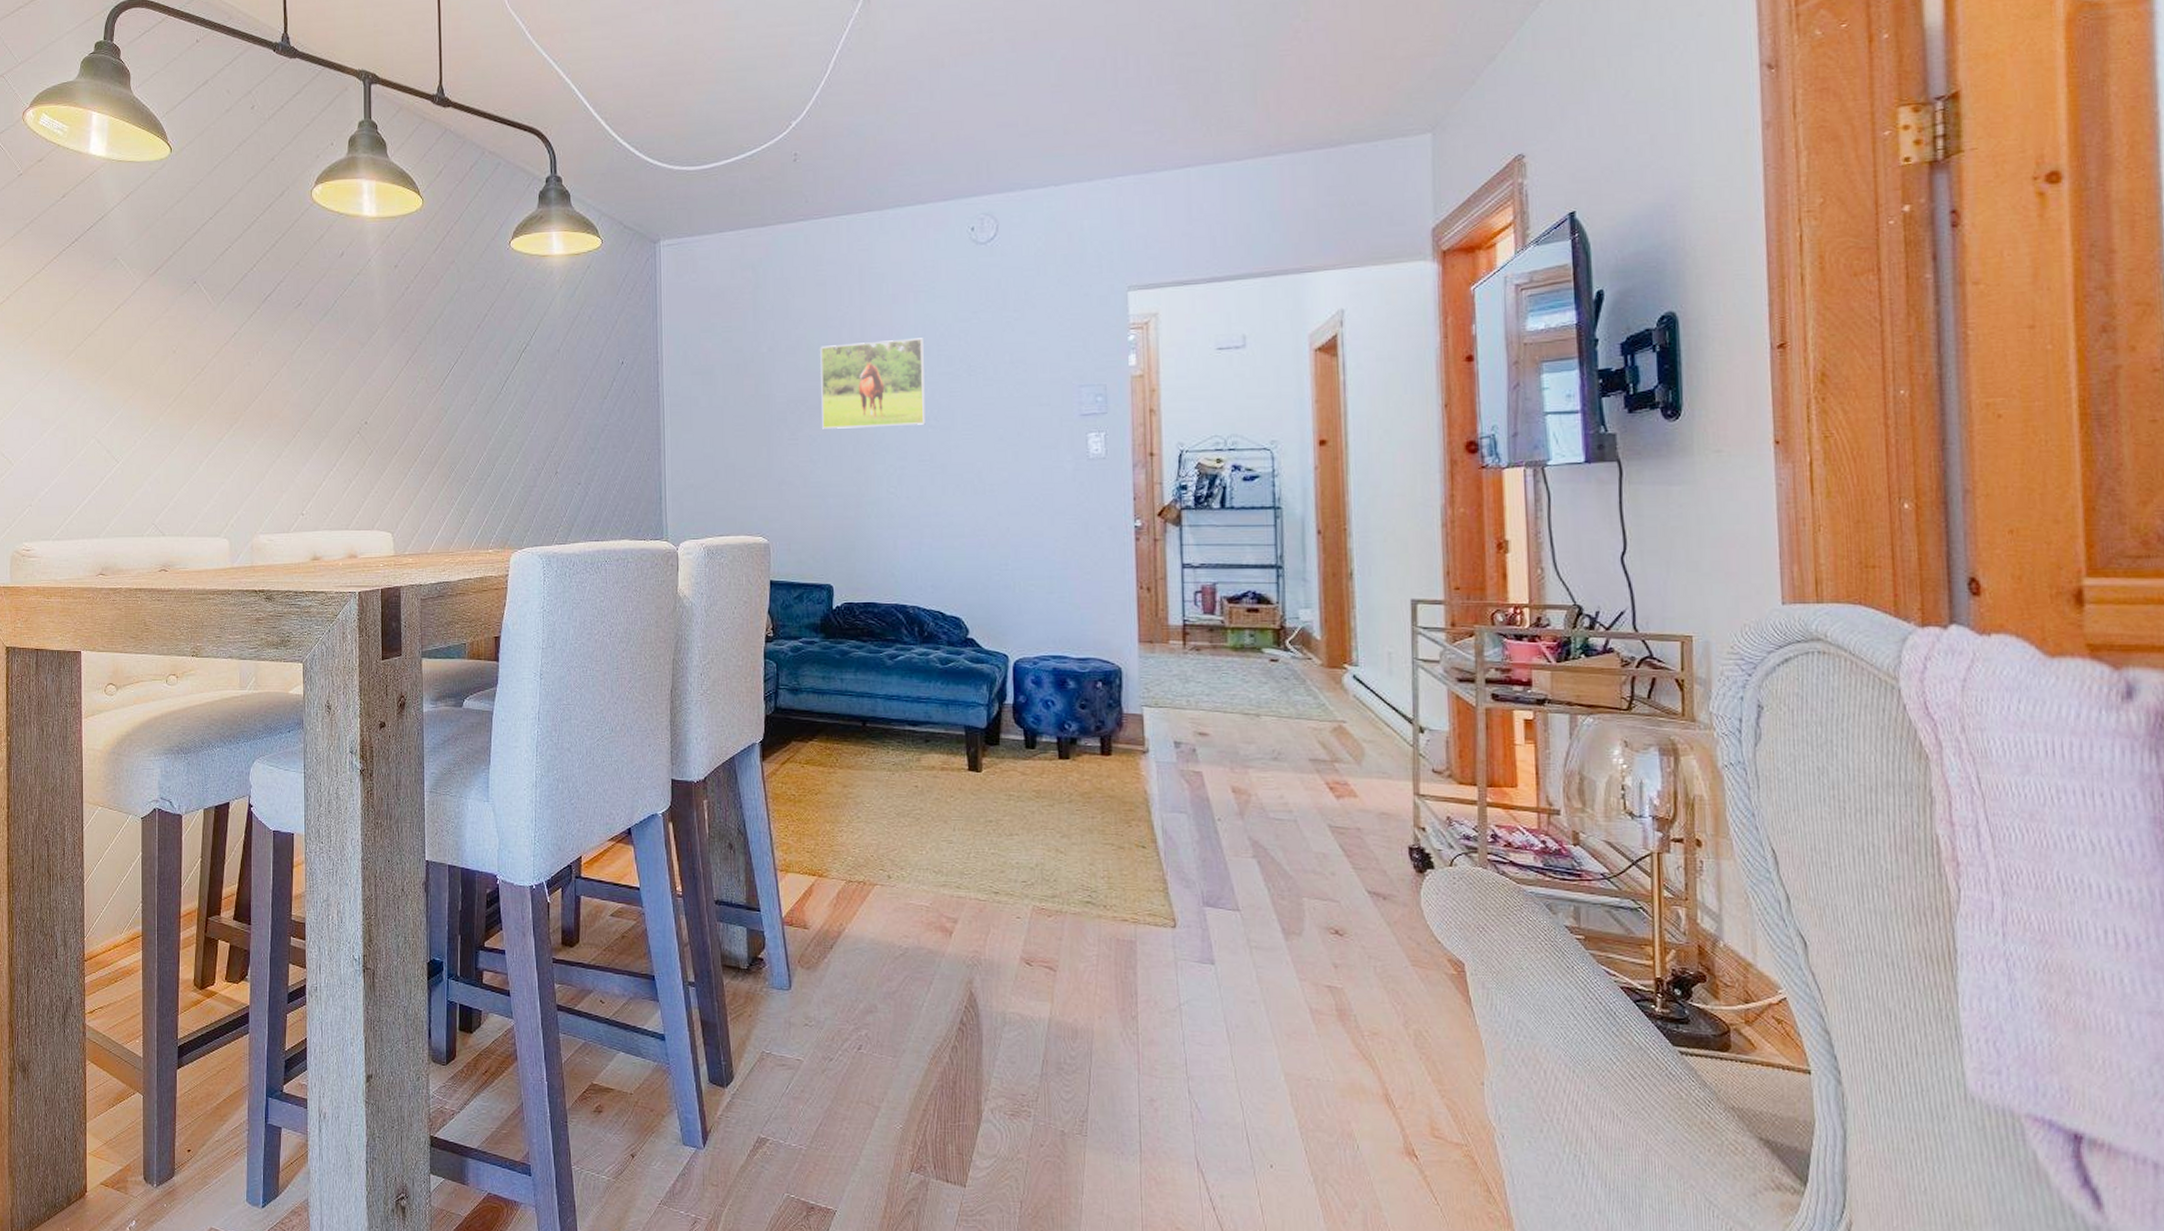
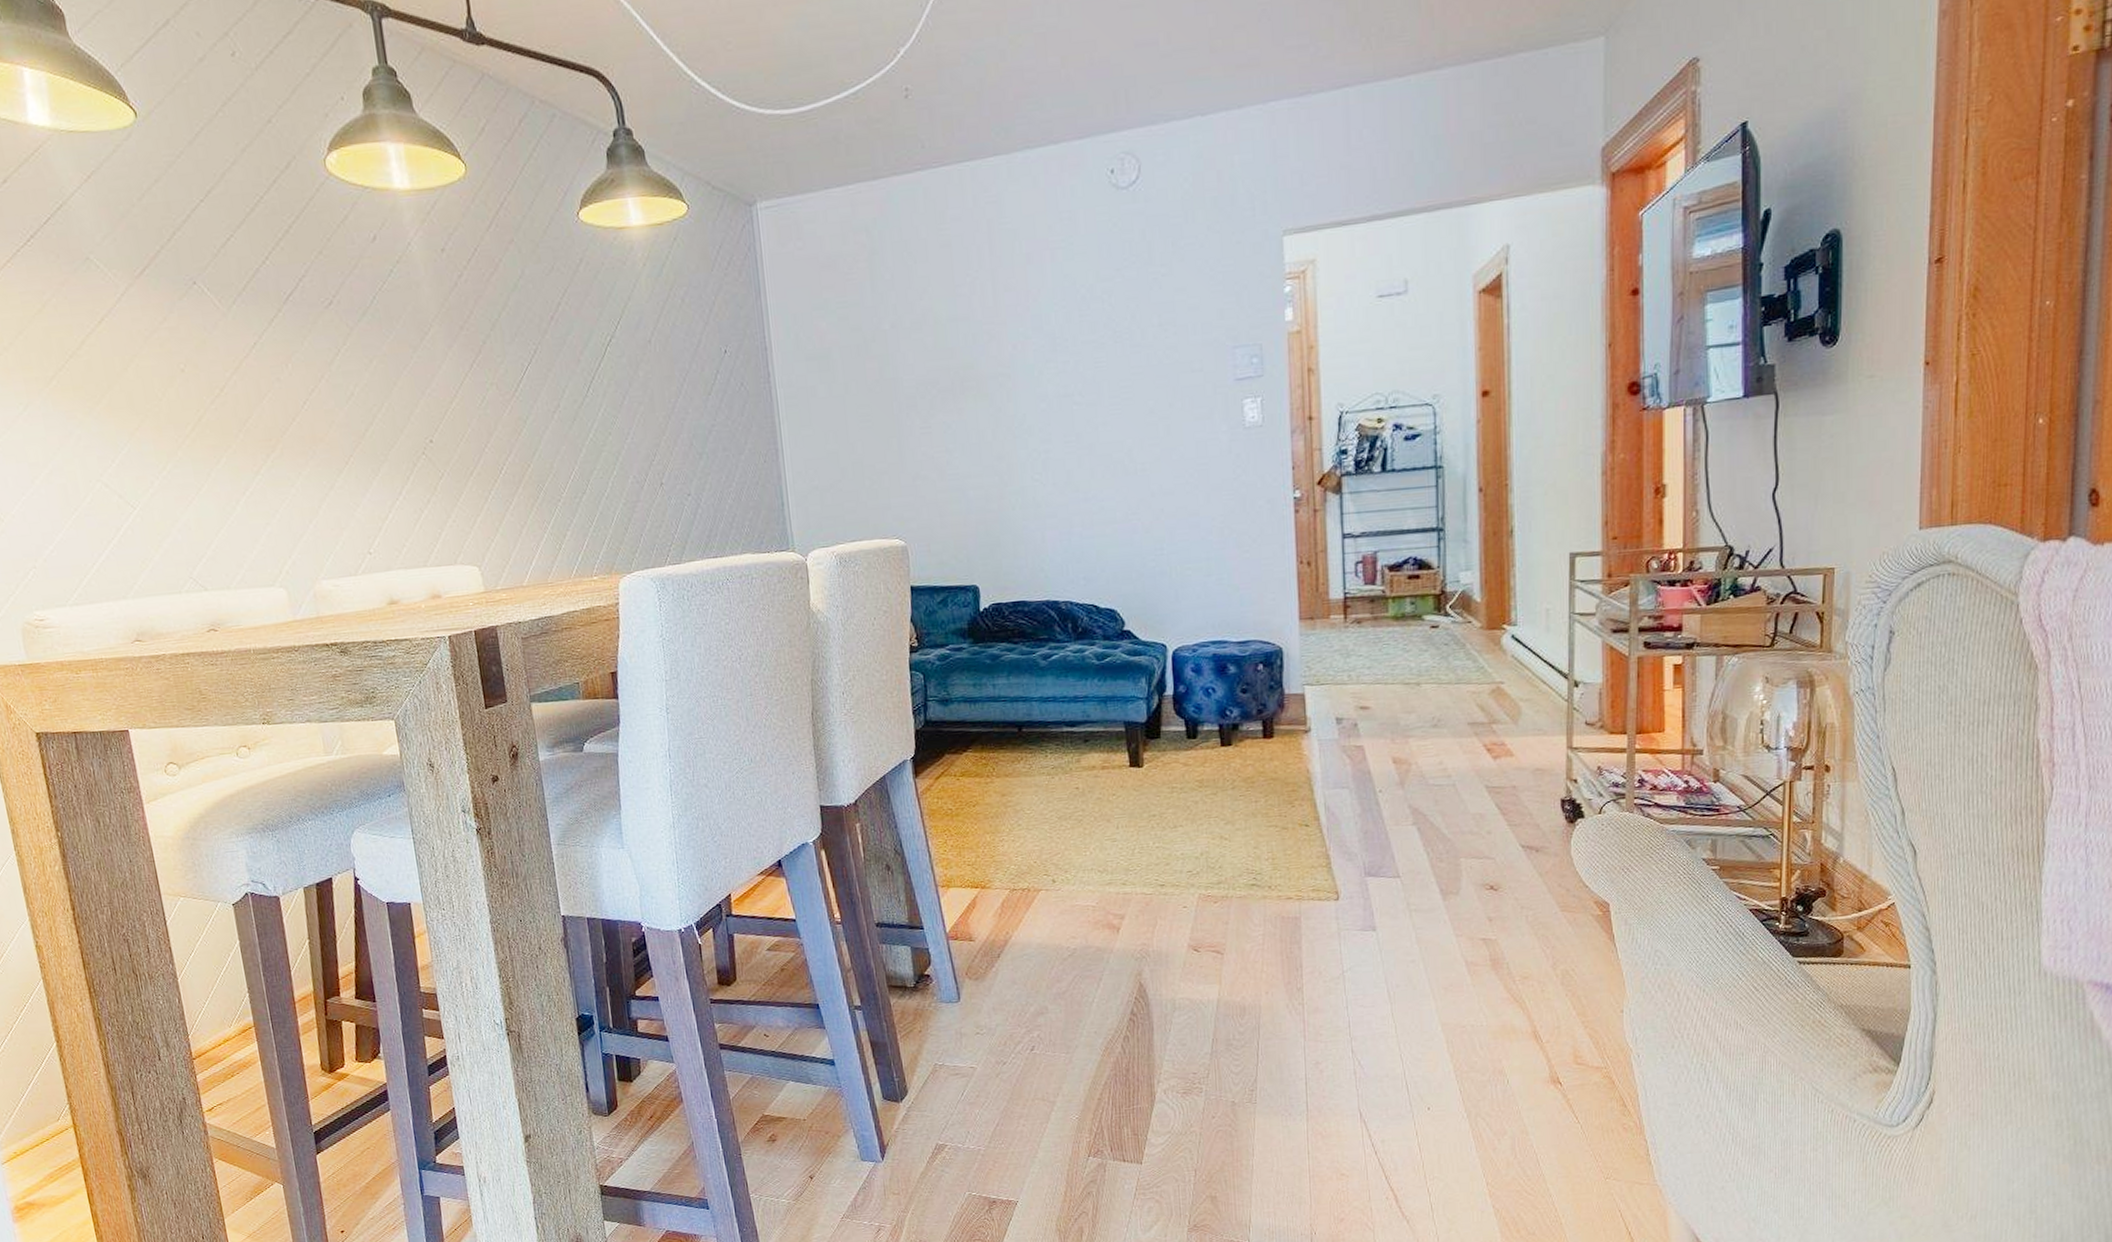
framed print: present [820,338,926,429] -> none [949,302,1070,414]

